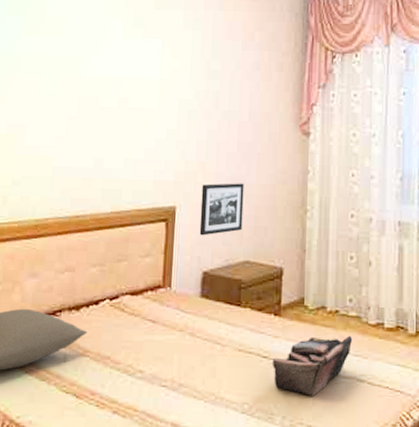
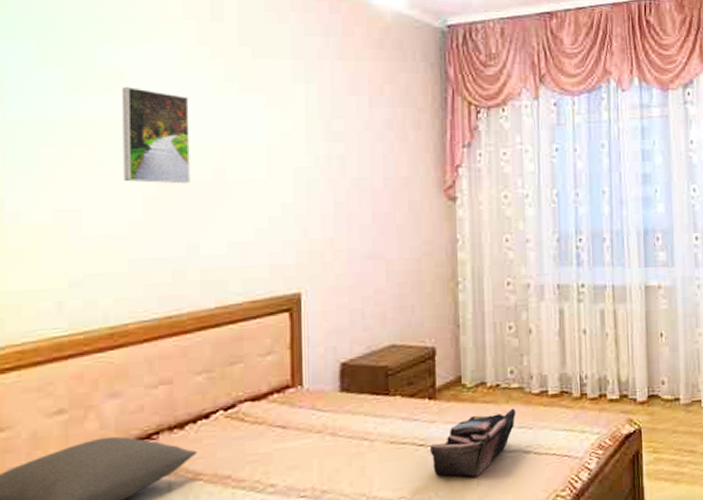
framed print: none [56,31,106,109] -> present [123,87,190,184]
picture frame: present [199,183,244,236] -> none [332,259,385,323]

